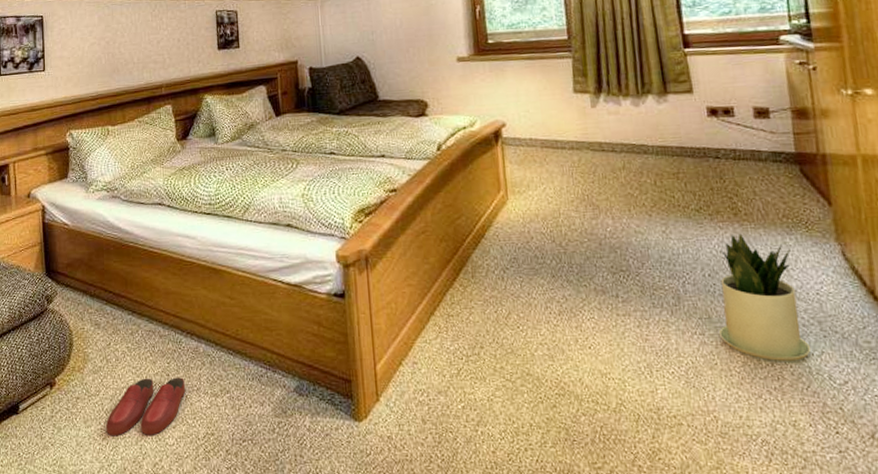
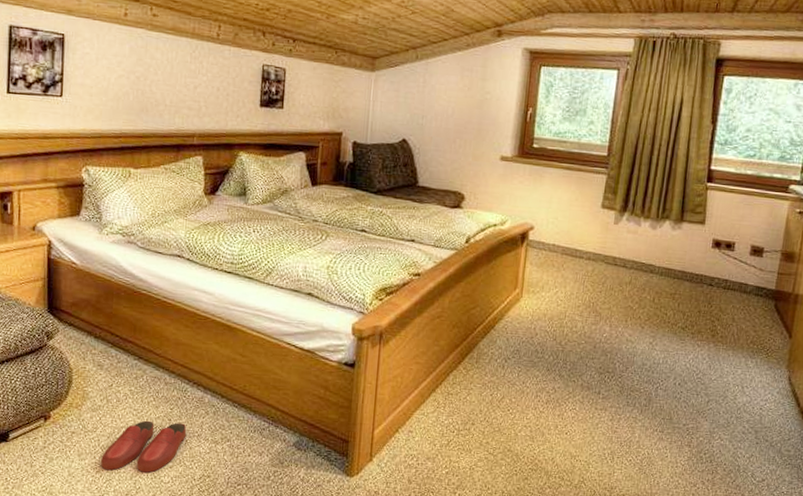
planter: present [718,233,812,361] -> none [675,352,749,460]

